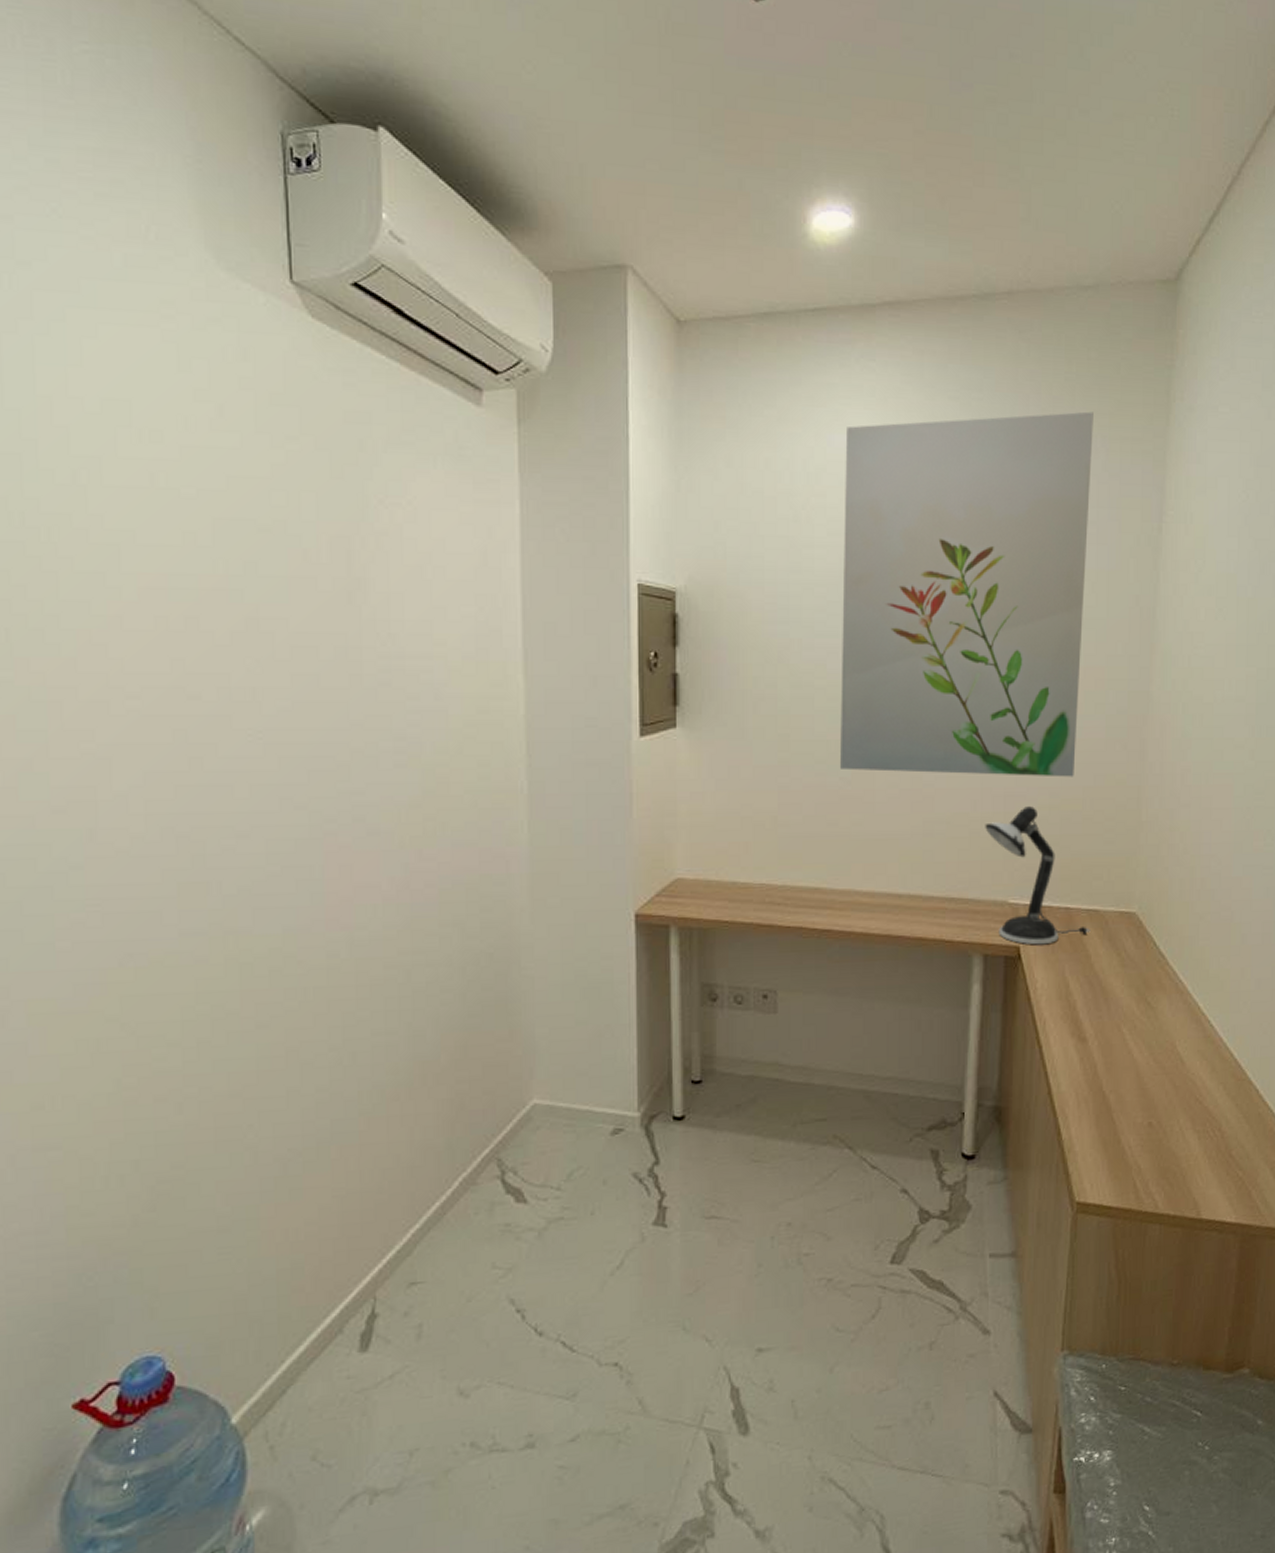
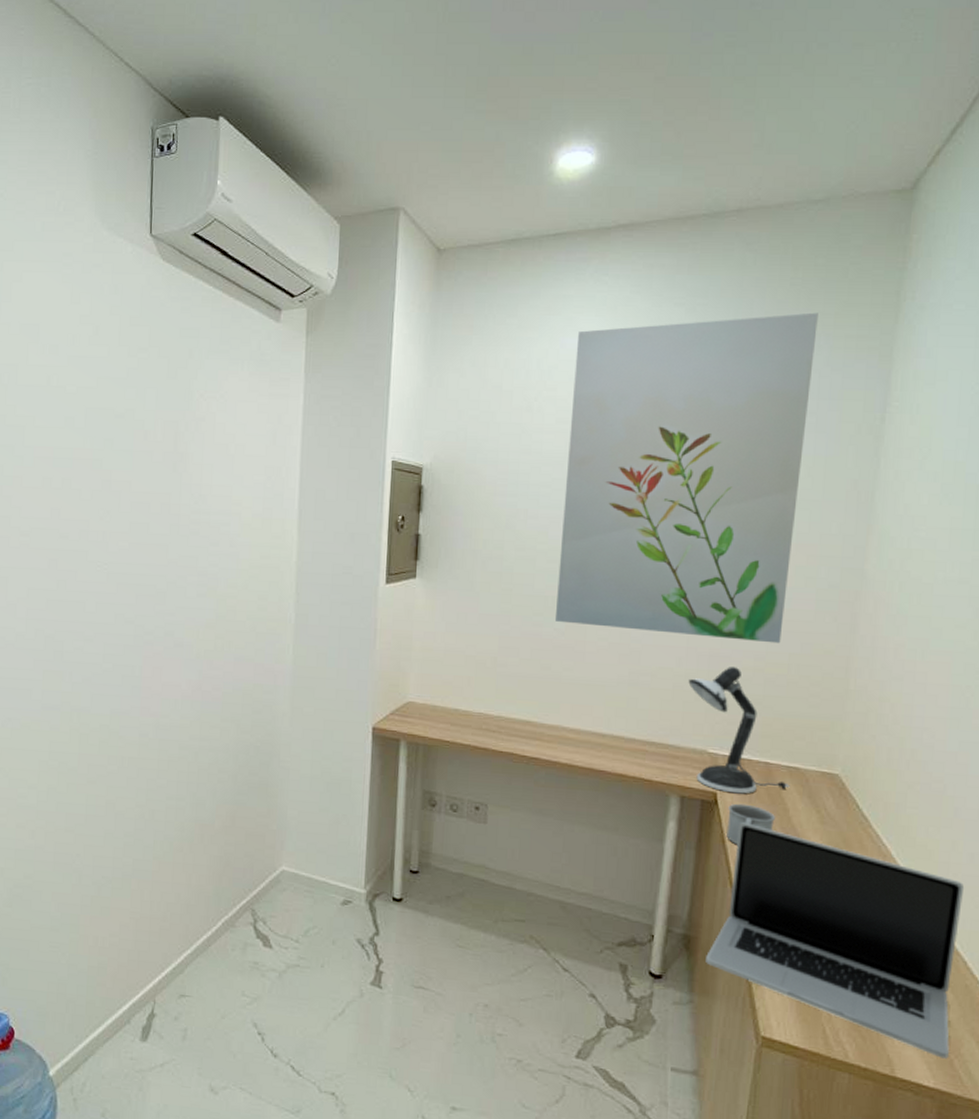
laptop: none [1018,975,1254,1192] -> present [706,822,965,1059]
mug: none [1032,955,1078,1001] -> present [726,803,775,845]

